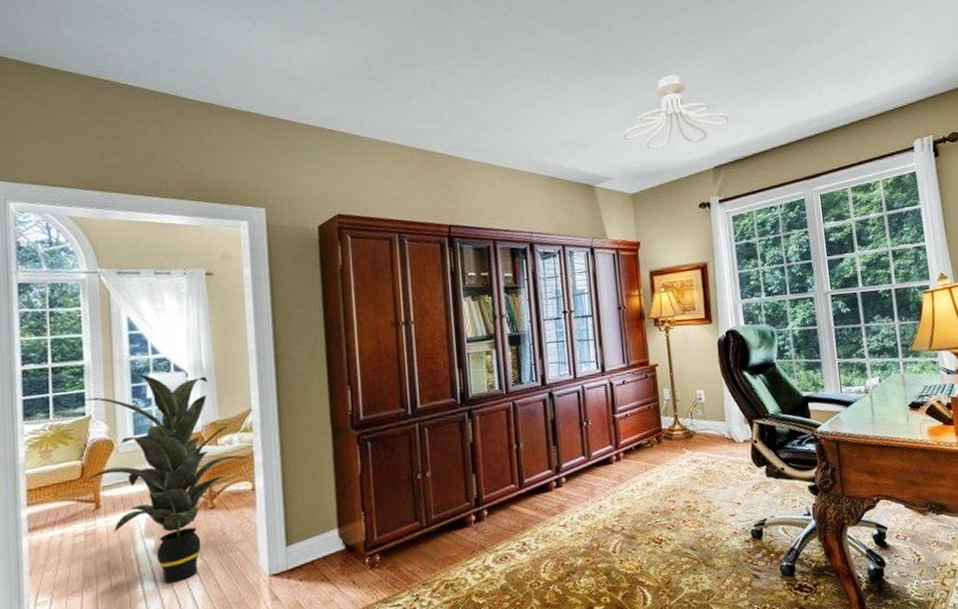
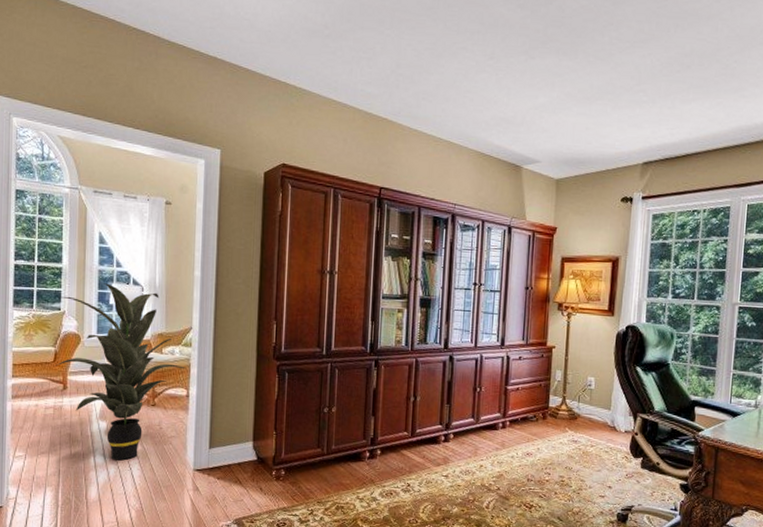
ceiling light fixture: present [623,75,729,150] -> none [557,63,667,138]

